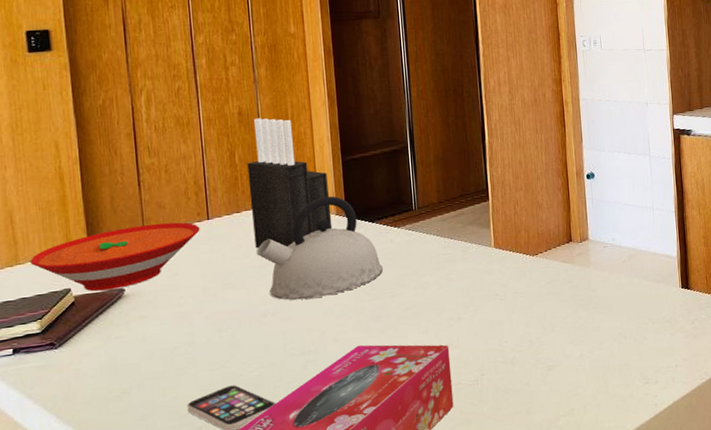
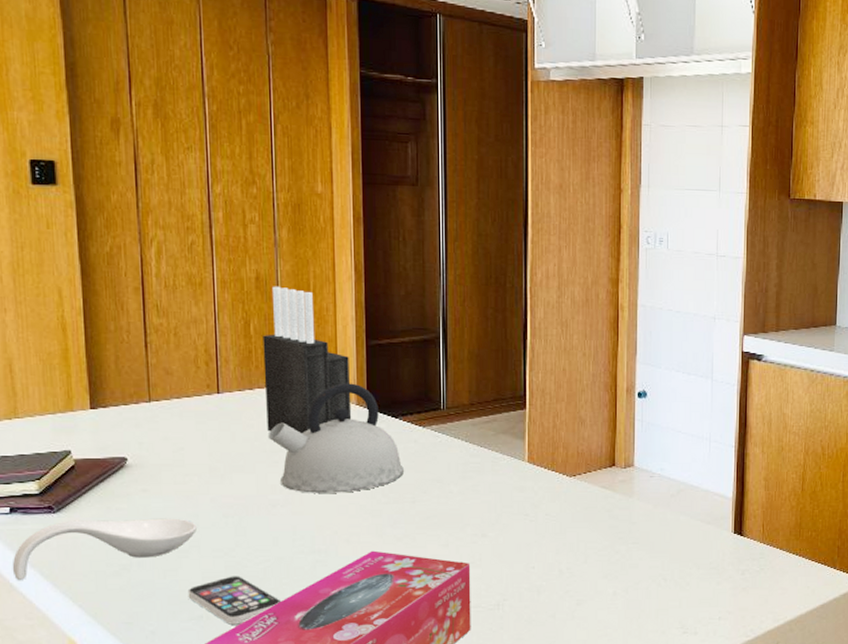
spoon rest: none [16,338,194,418] -> present [12,518,198,581]
bowl: present [29,222,200,292] -> none [28,391,209,457]

